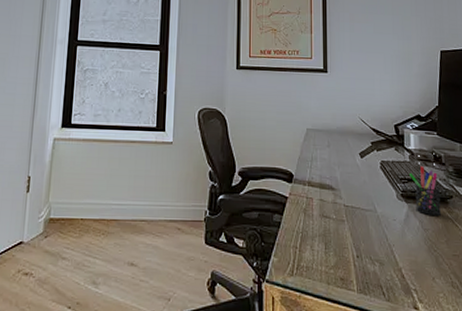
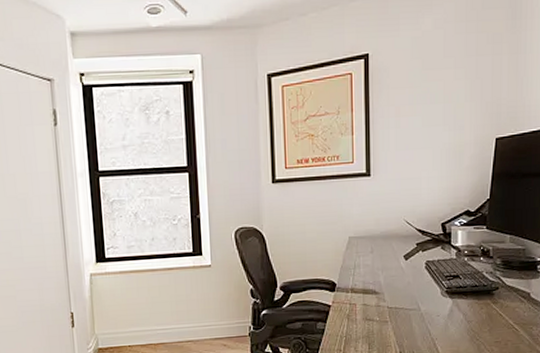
pen holder: present [409,166,441,217] -> none [455,262,486,309]

